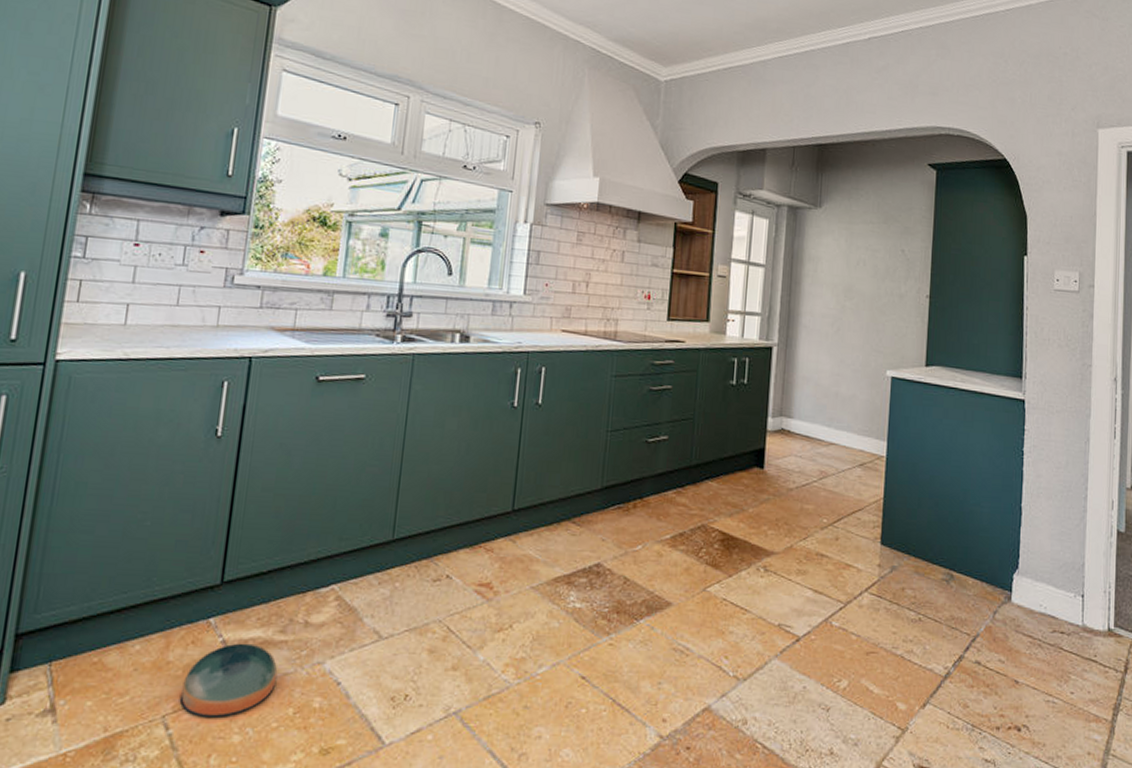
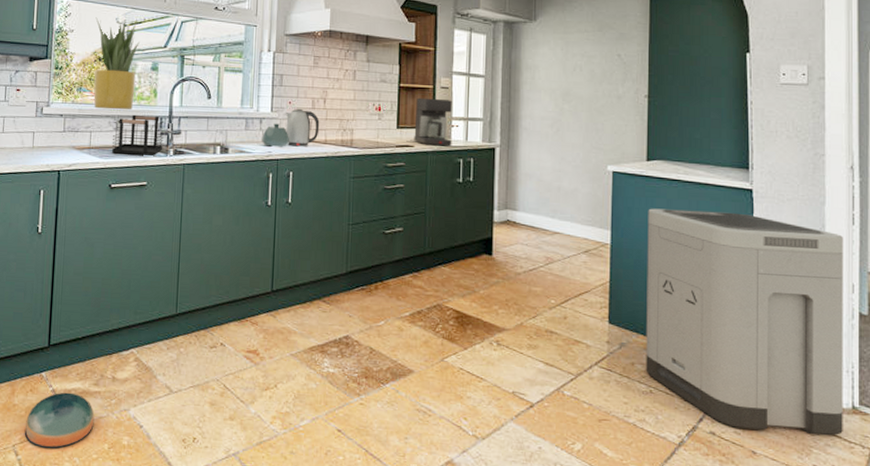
planter: none [302,166,367,285] -> present [93,17,140,110]
dish rack: none [323,290,392,344] -> present [112,114,165,157]
jar: none [510,308,545,338] -> present [262,123,290,147]
kettle: none [540,292,580,338] -> present [286,108,320,147]
coffee maker: none [685,286,729,344] -> present [414,97,452,147]
trash can: none [915,418,1105,661] -> present [645,208,843,437]

